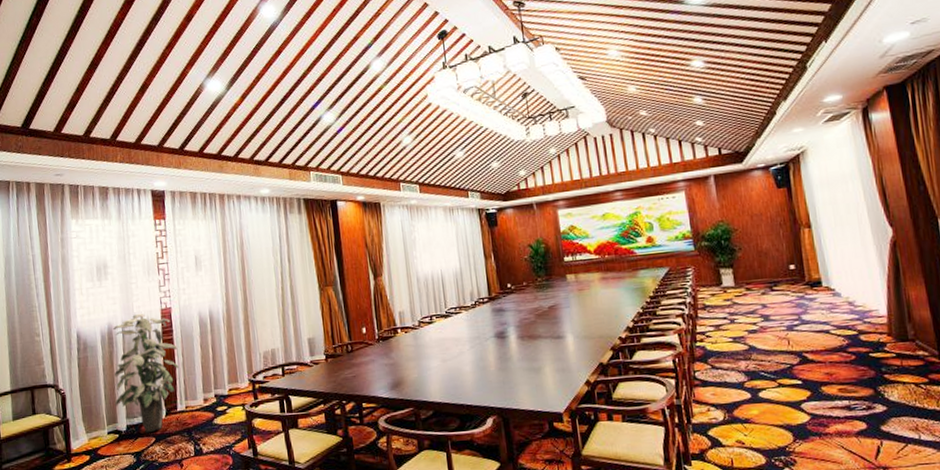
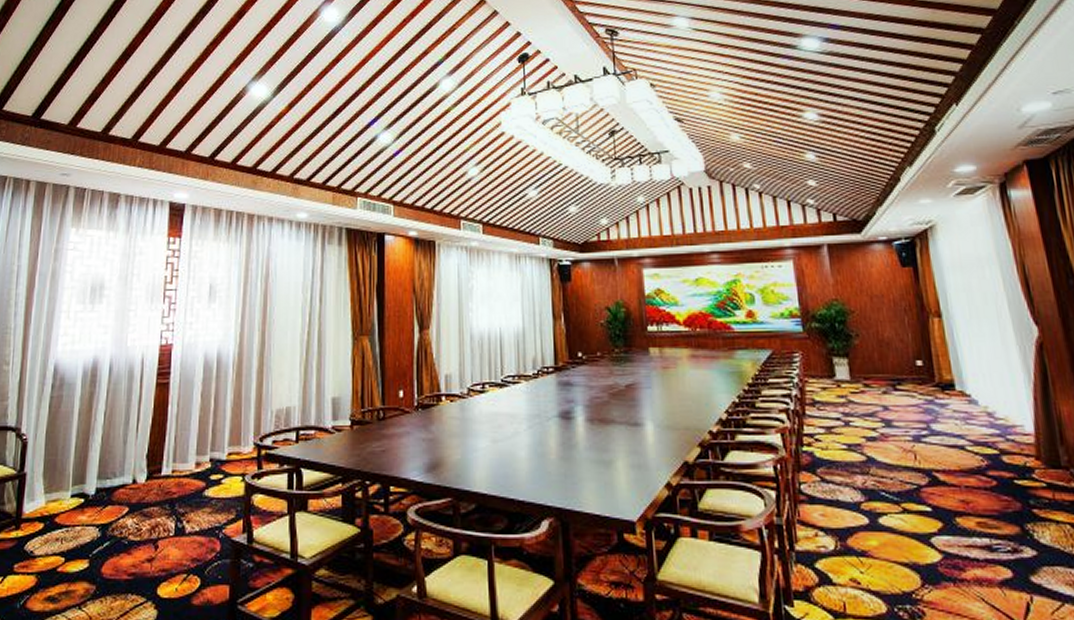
indoor plant: present [112,313,179,433] -> none [86,347,173,501]

